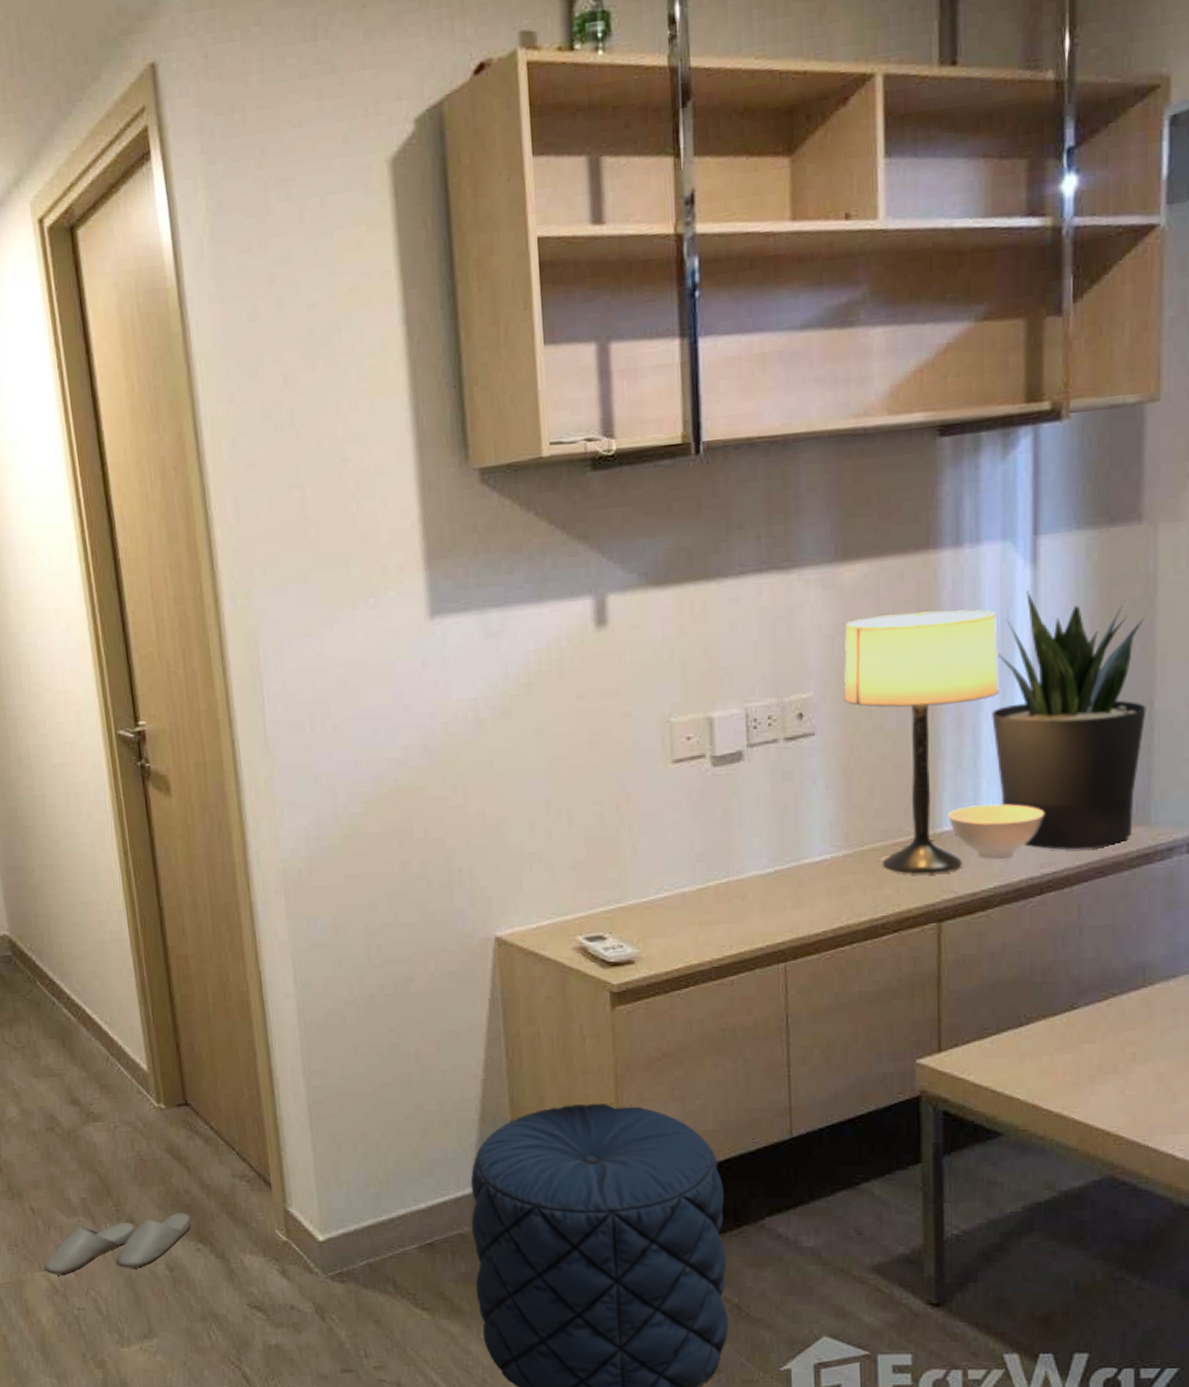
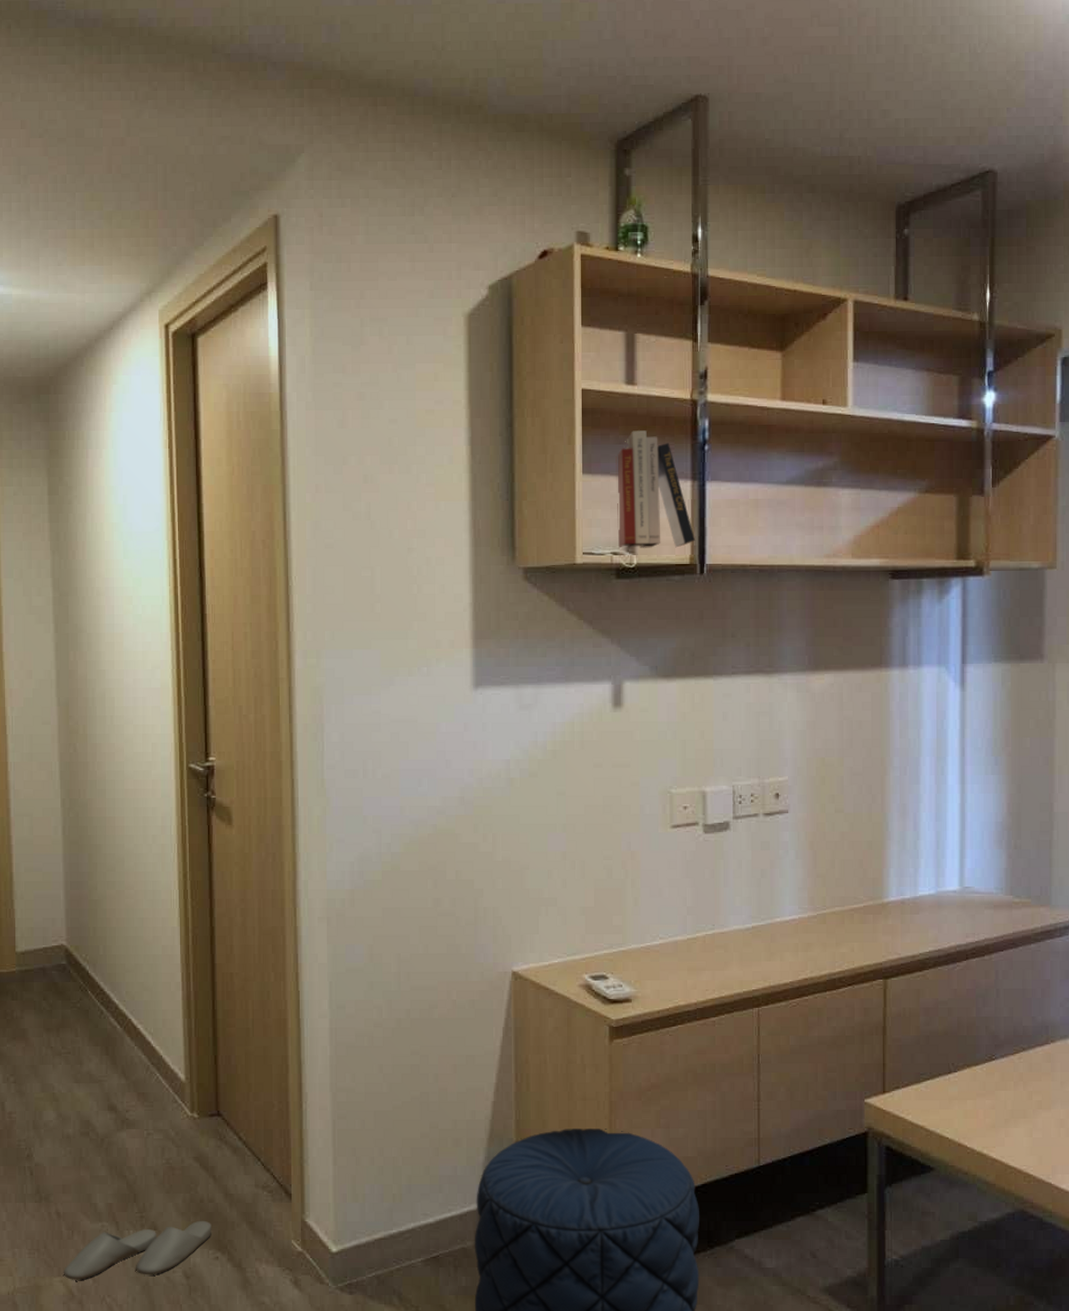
books: none [584,281,689,433] -> present [616,430,696,548]
table lamp: present [843,609,999,875] -> none [812,718,935,937]
bowl: present [948,804,1044,860] -> none [893,881,969,928]
planter: present [992,590,1147,850] -> none [929,707,1048,924]

